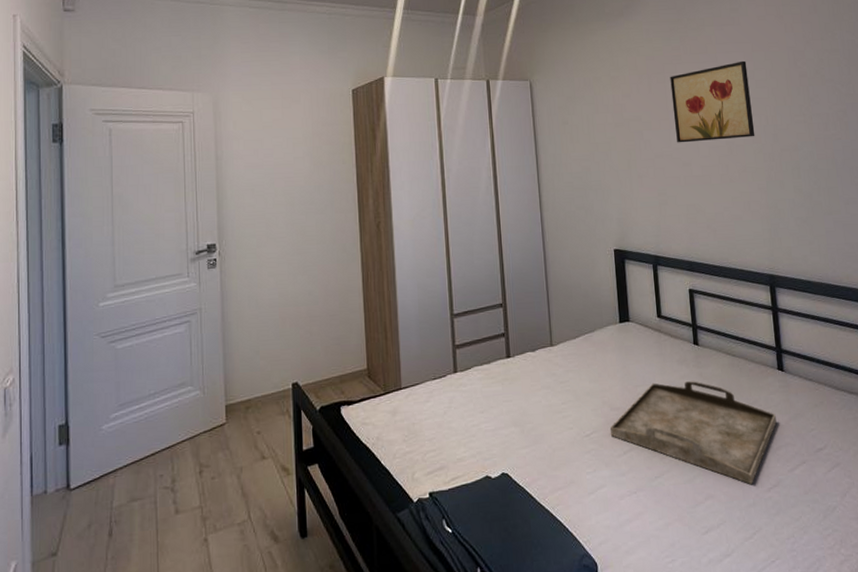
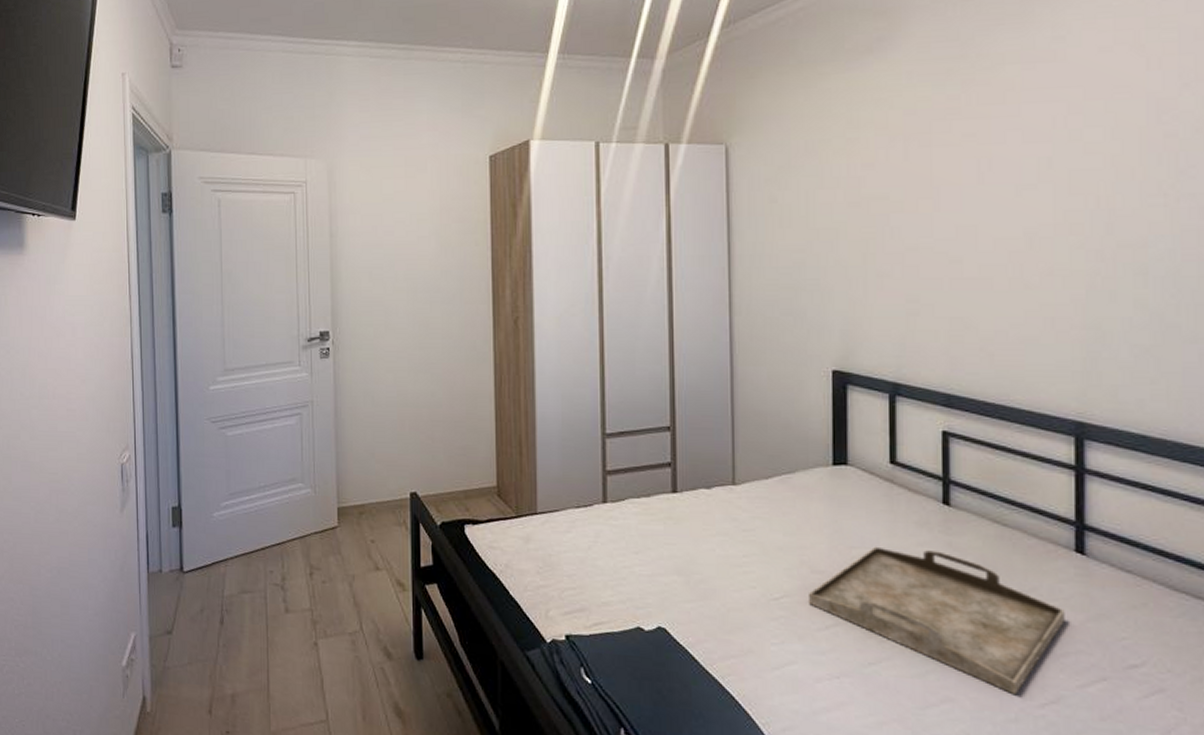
wall art: present [670,60,755,143] -> none [939,114,1075,232]

